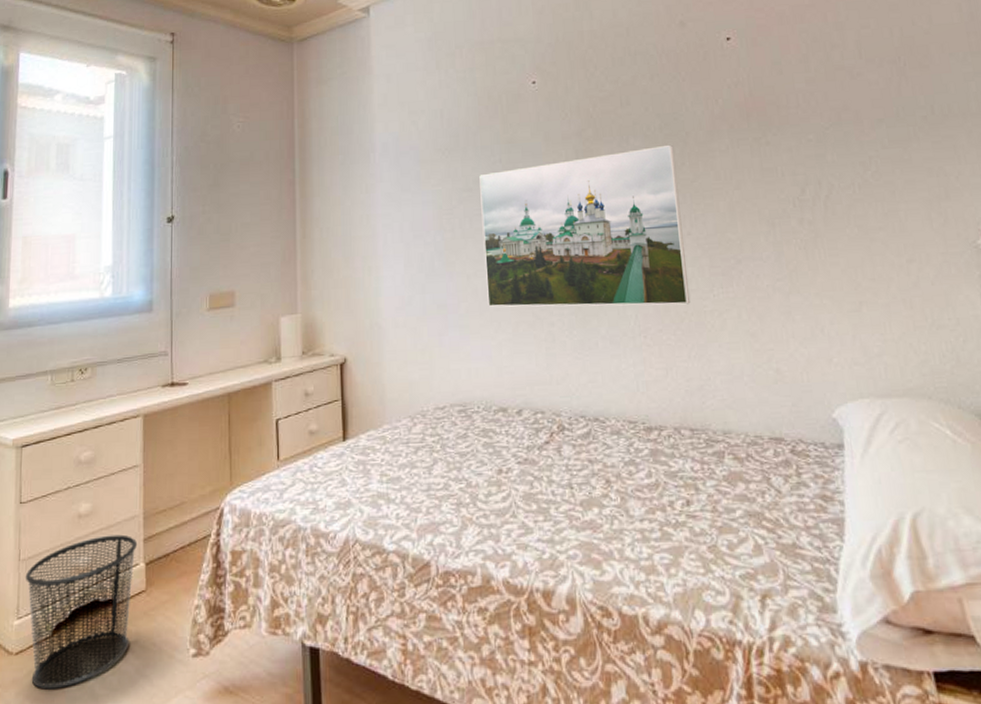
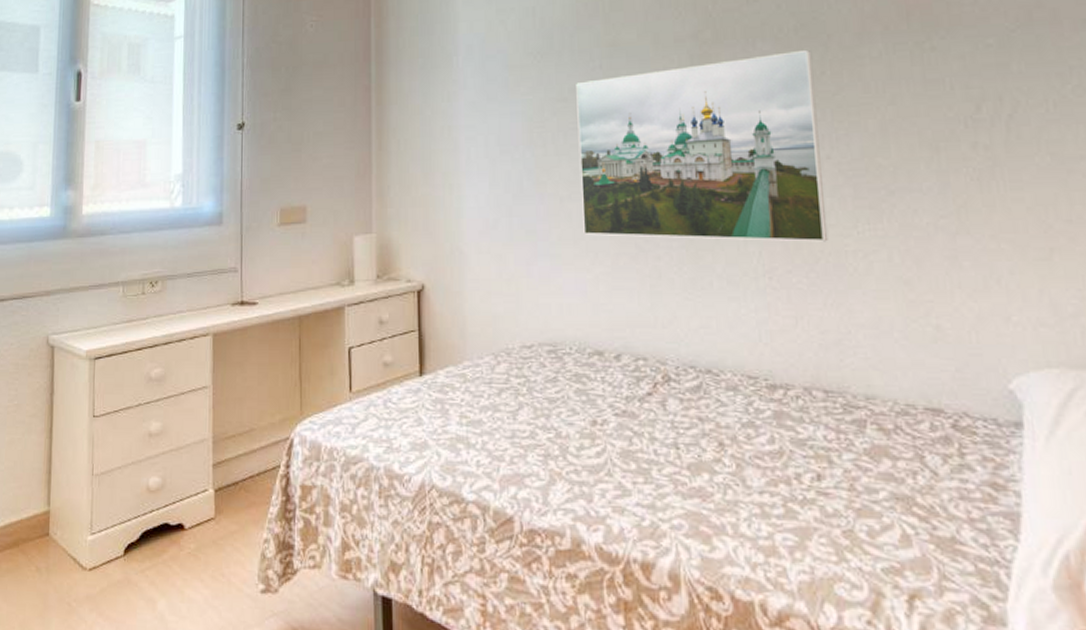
waste bin: present [25,534,138,690] -> none [98,457,207,610]

